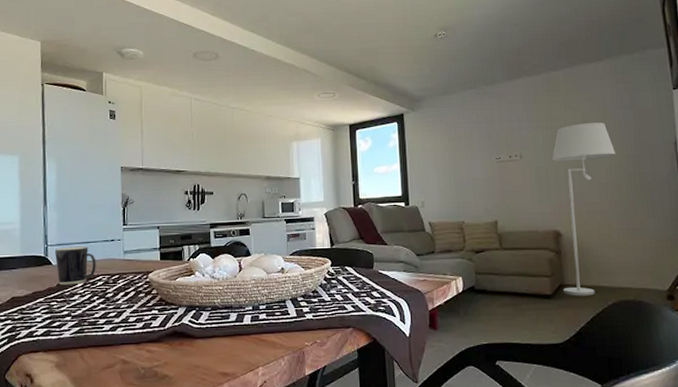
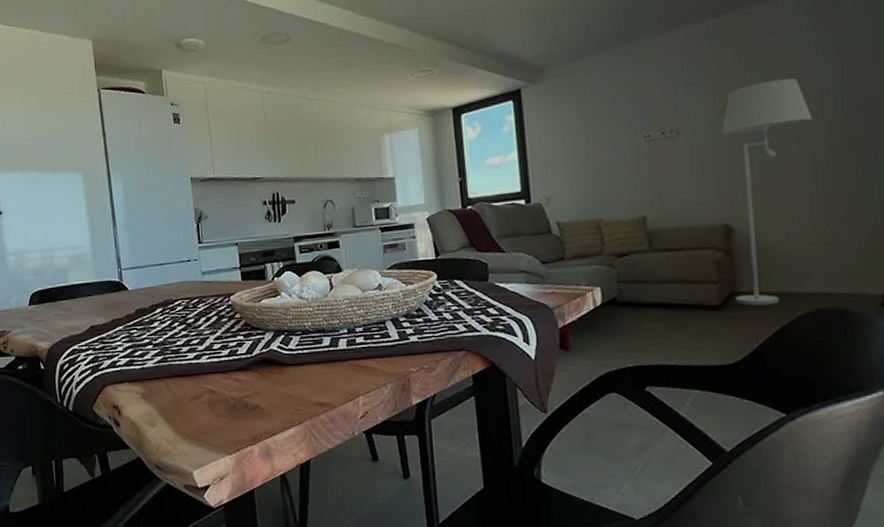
mug: present [54,246,96,286] -> none [129,268,174,312]

